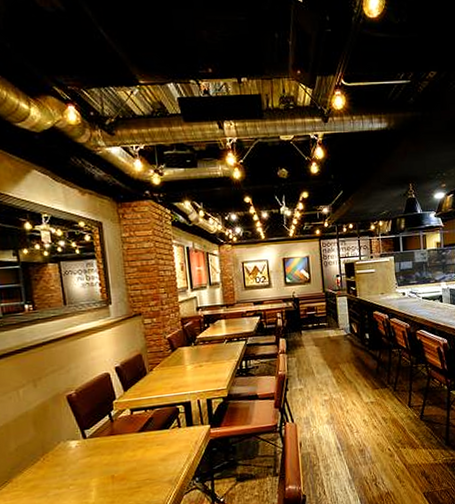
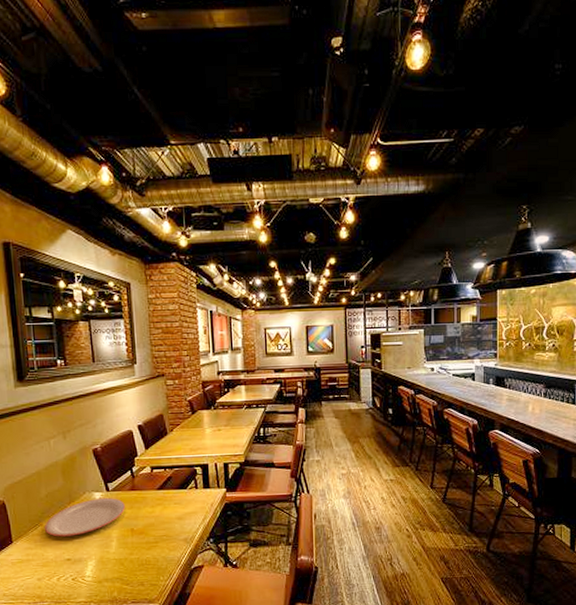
plate: none [15,445,104,493] -> present [45,498,125,537]

